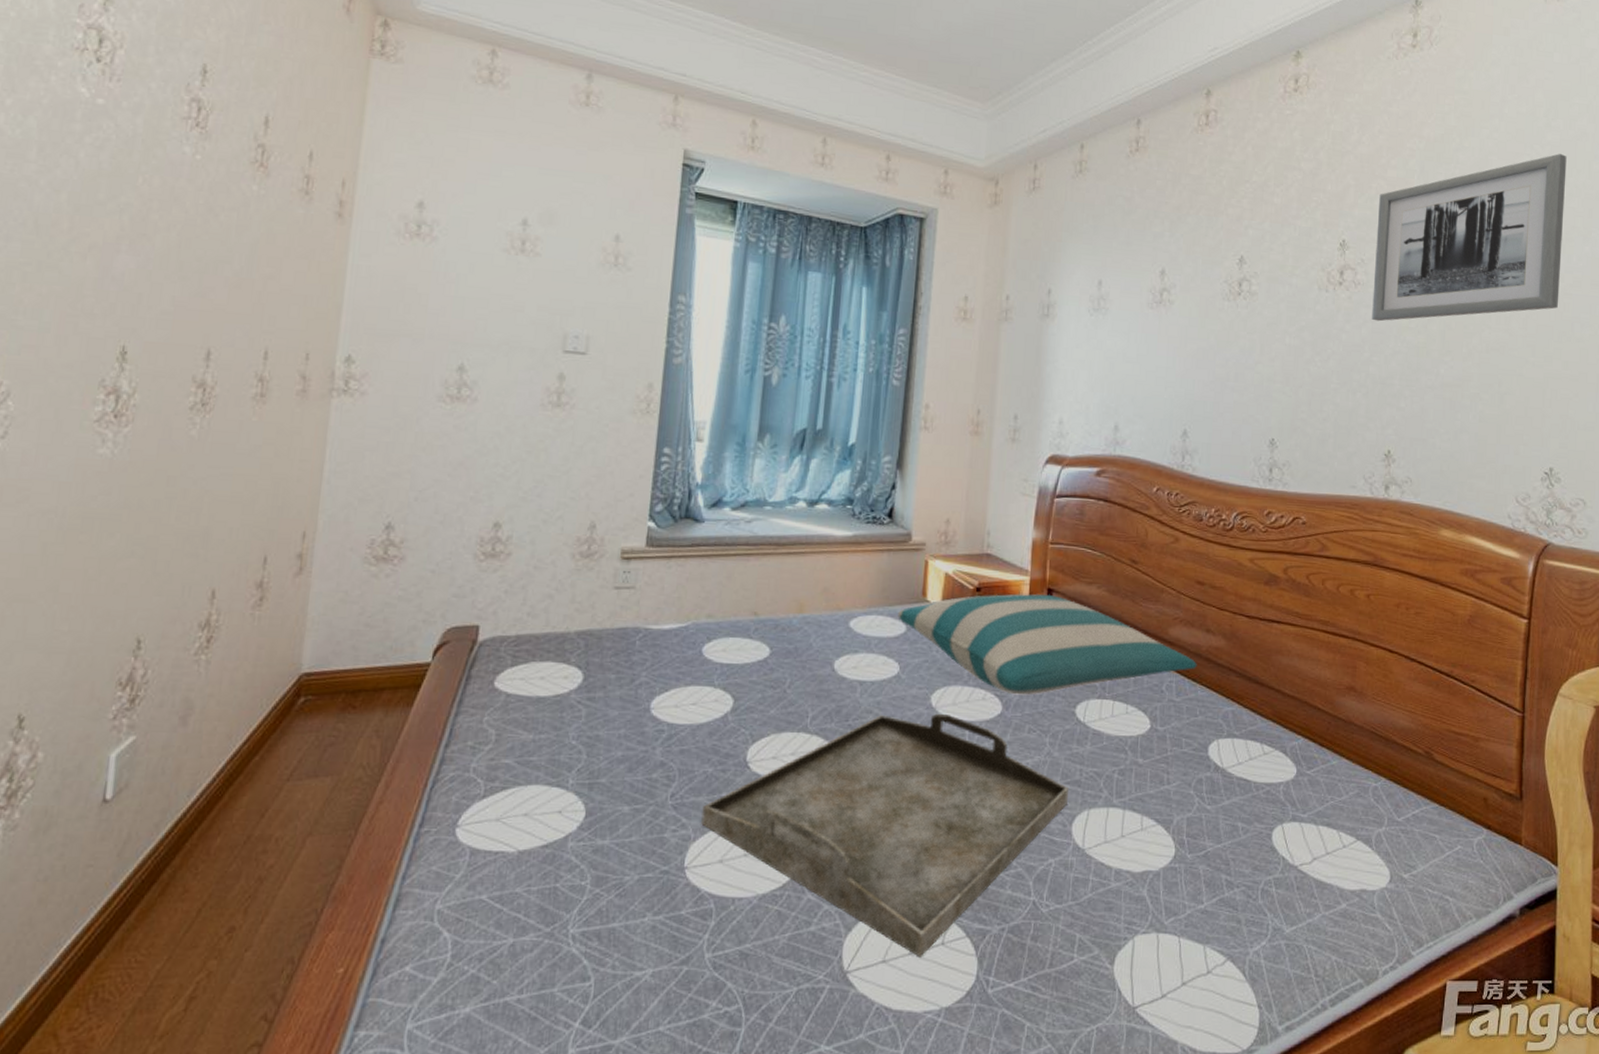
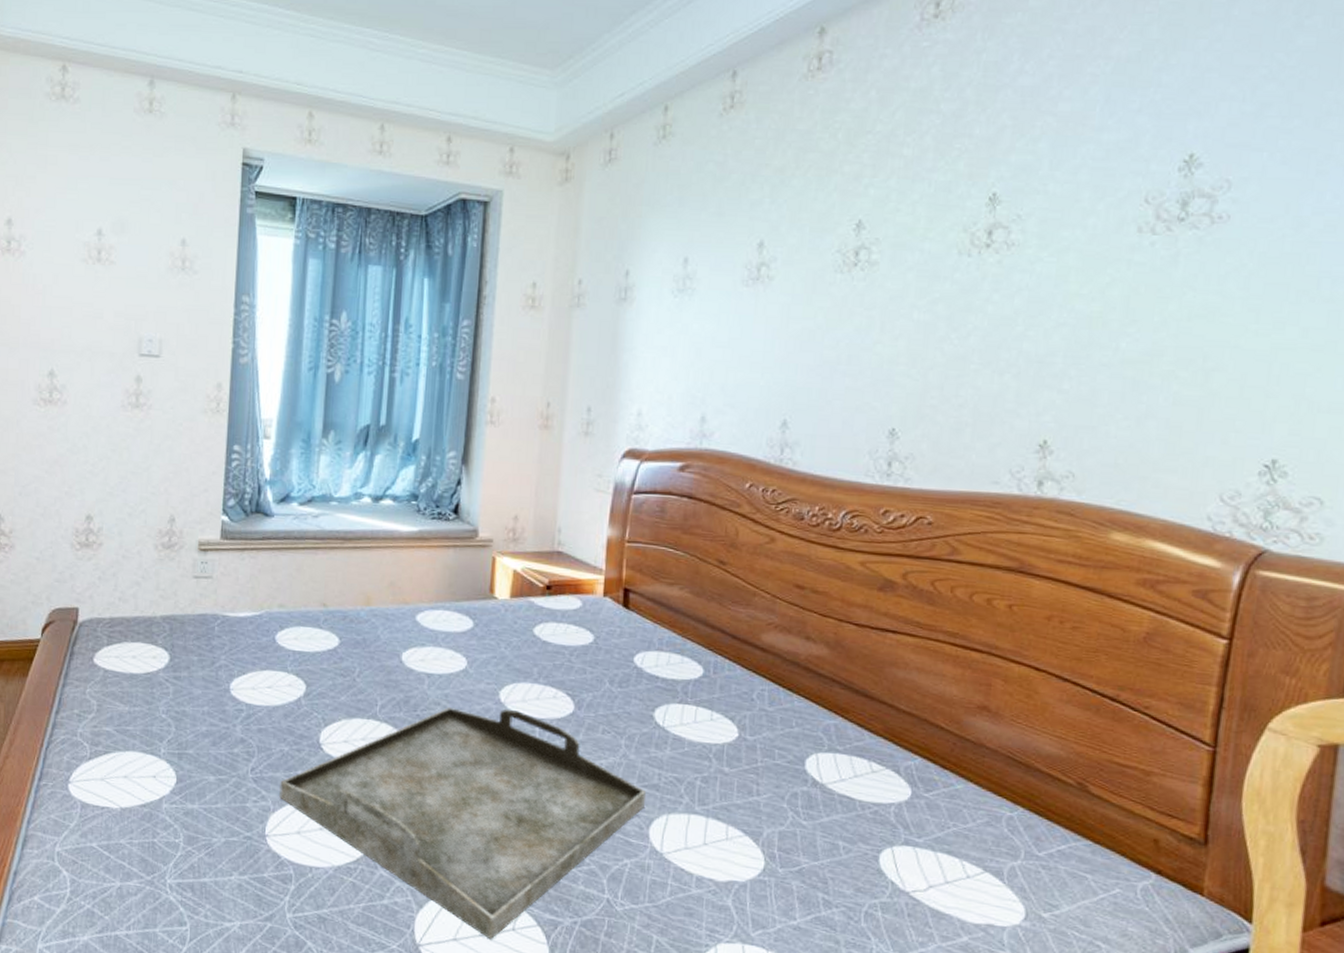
pillow: present [898,593,1197,695] -> none [465,592,794,696]
wall art: present [1372,154,1567,322] -> none [1028,61,1326,289]

